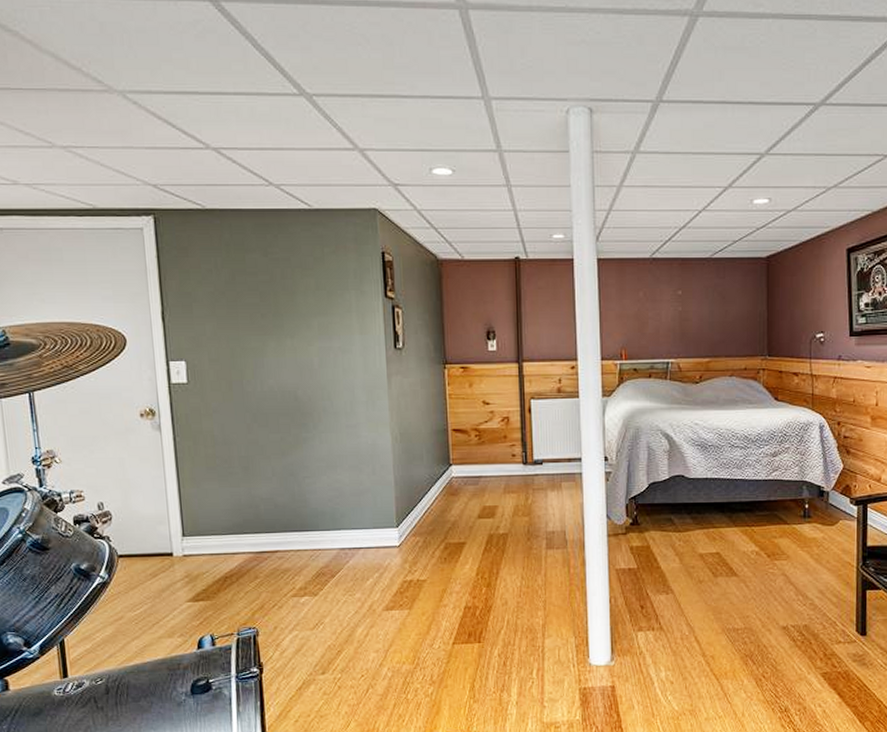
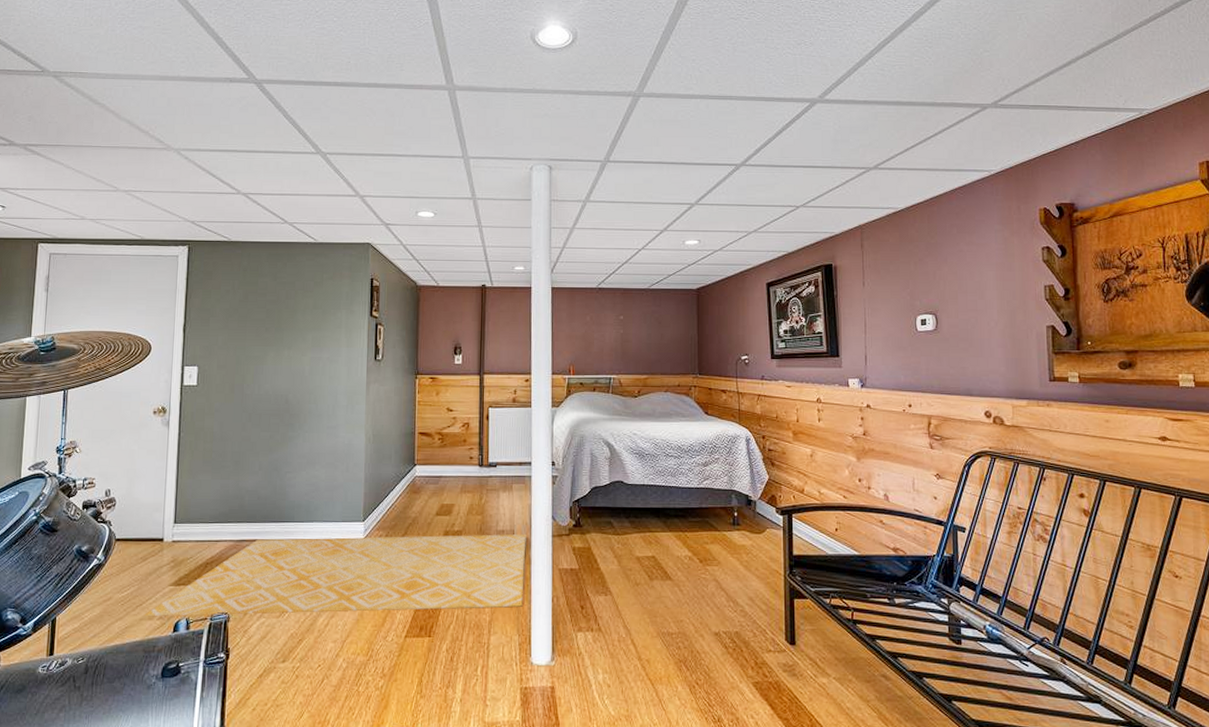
rug: none [162,535,579,635] -> present [143,534,526,617]

